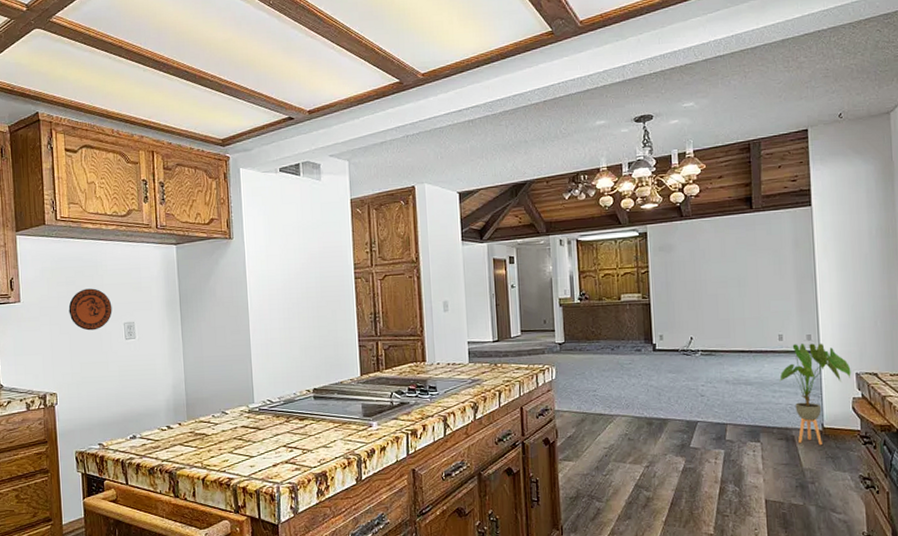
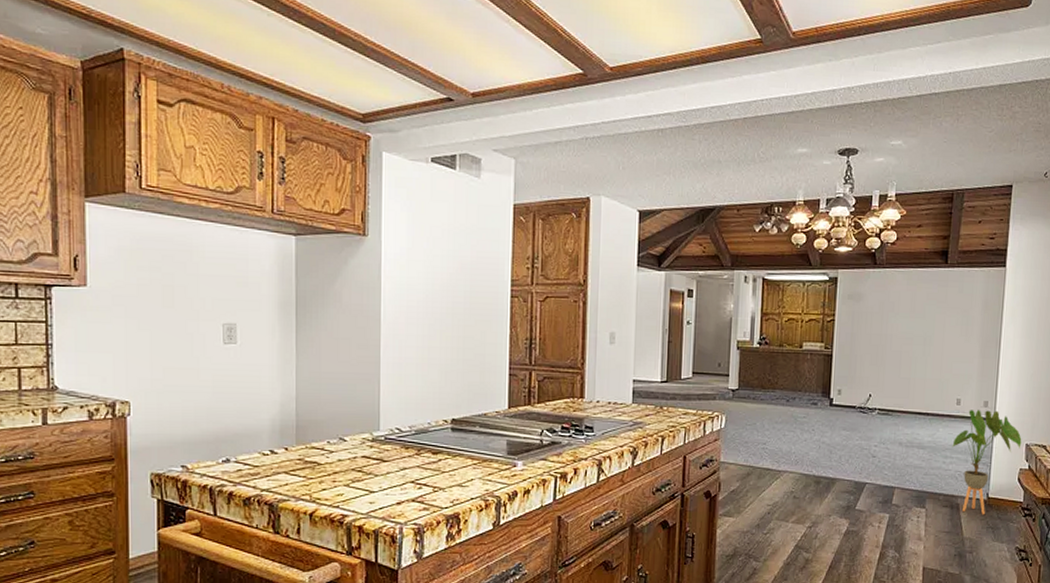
decorative plate: present [68,288,112,331] -> none [151,277,209,330]

